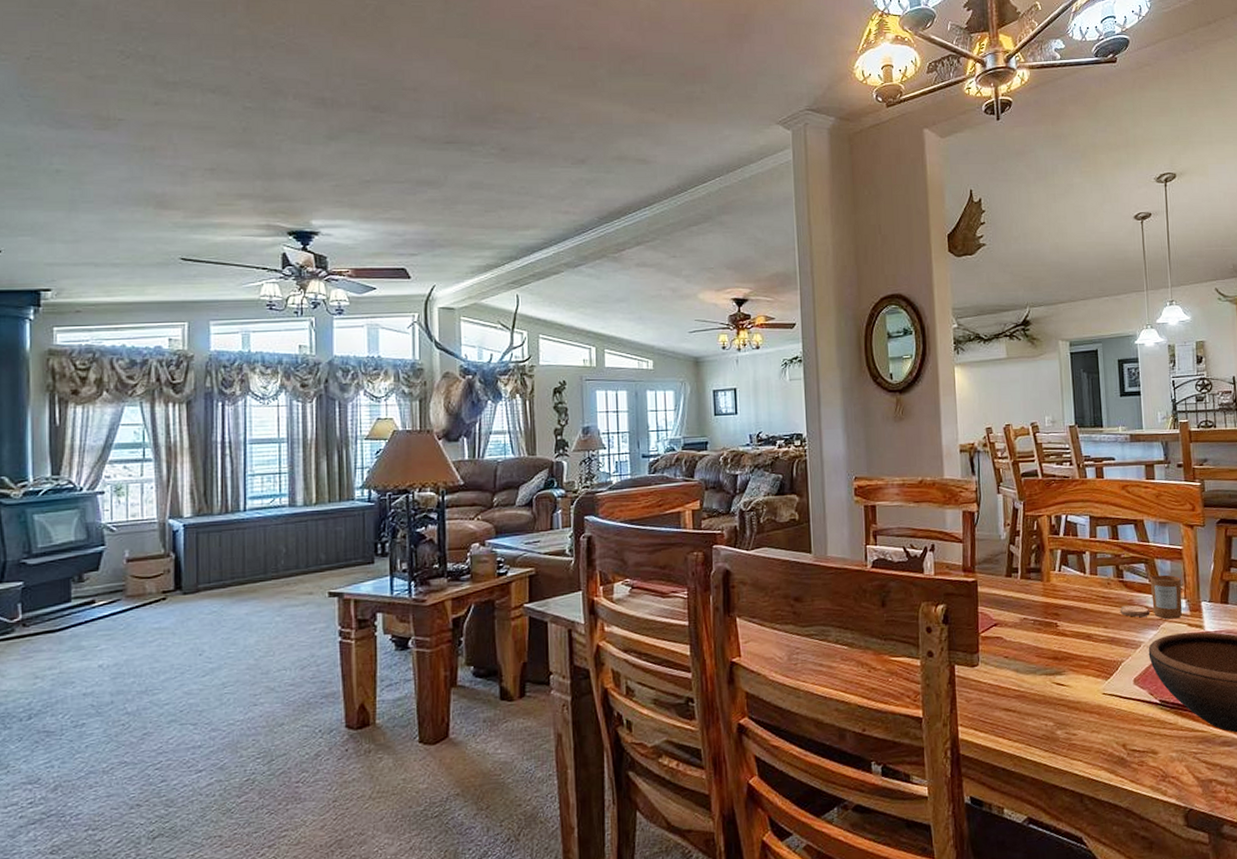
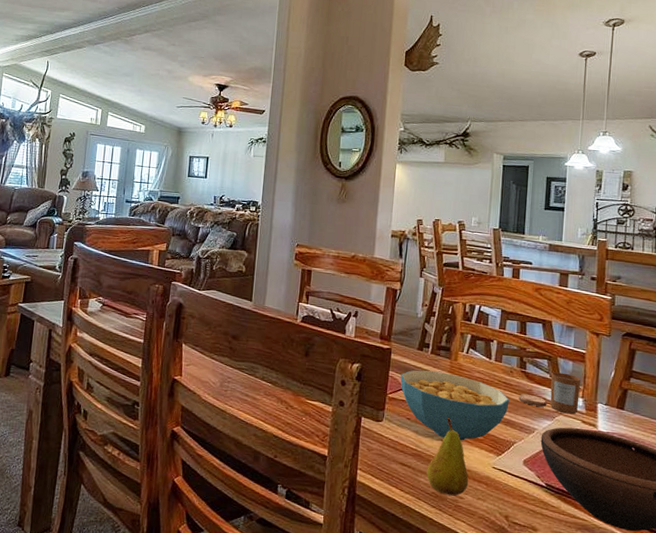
cereal bowl: none [991,597,1111,671] -> present [400,370,510,441]
fruit: none [1033,647,1080,735] -> present [426,417,469,496]

